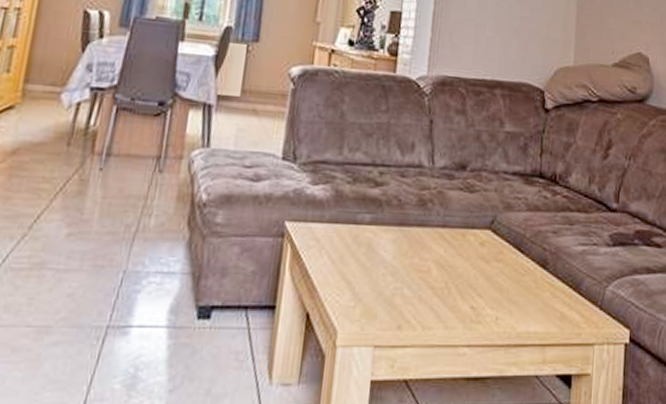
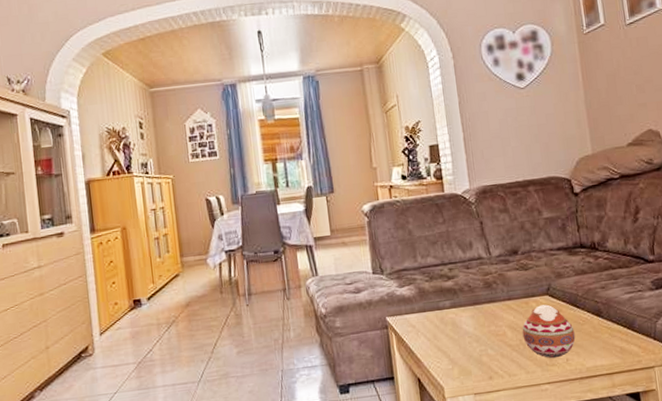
decorative ball: none [450,241,513,314] -> present [522,304,576,359]

